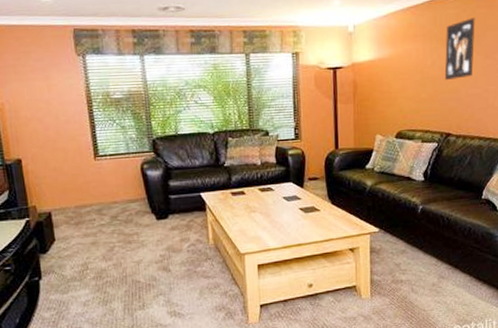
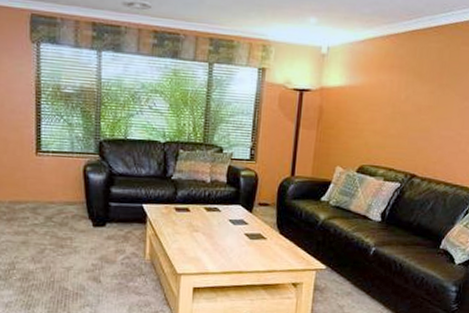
wall art: present [444,18,475,81] -> none [417,54,458,119]

